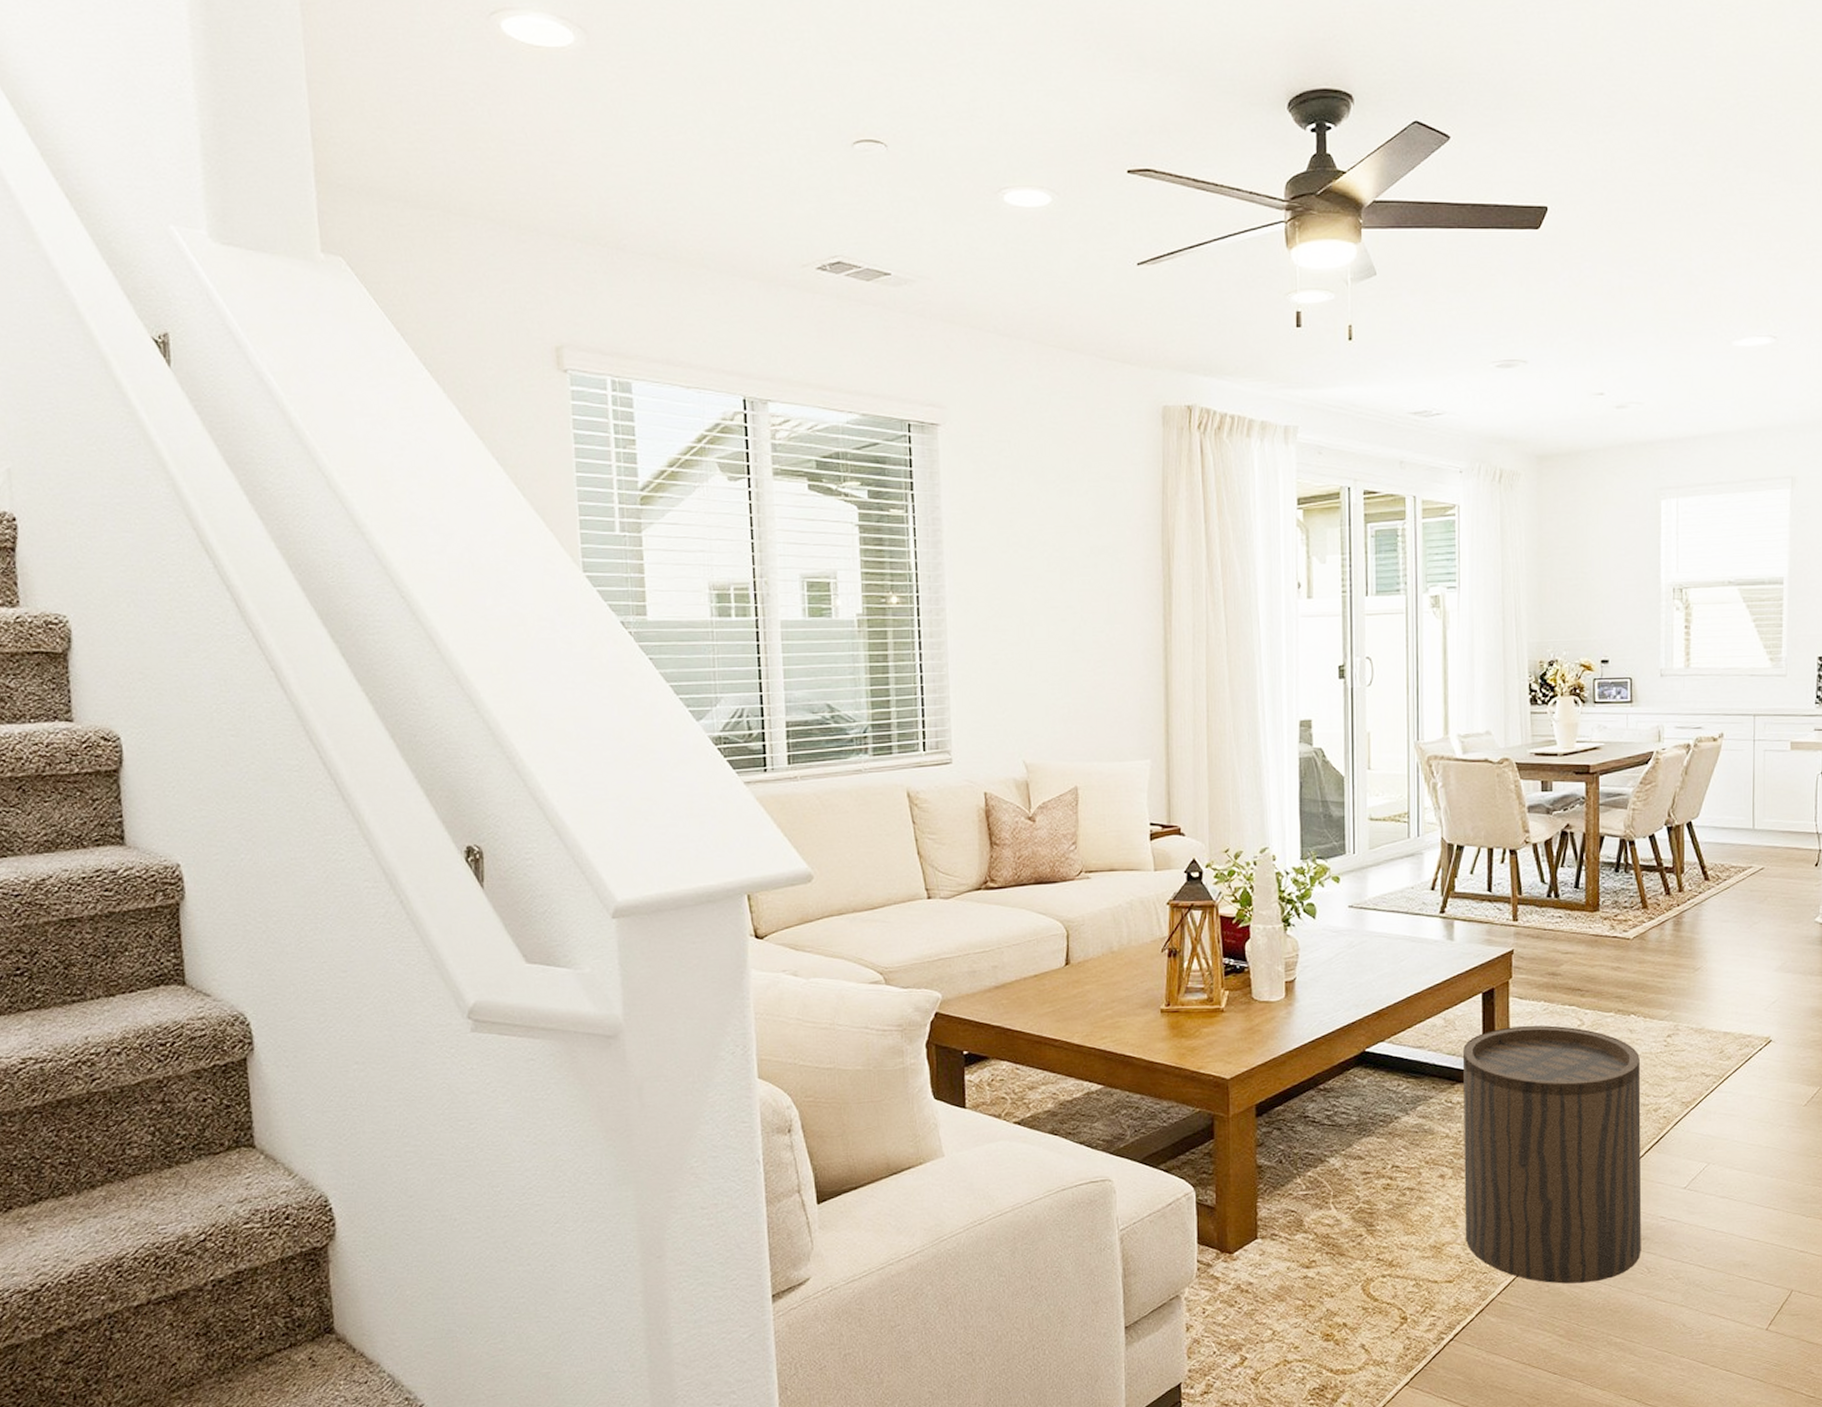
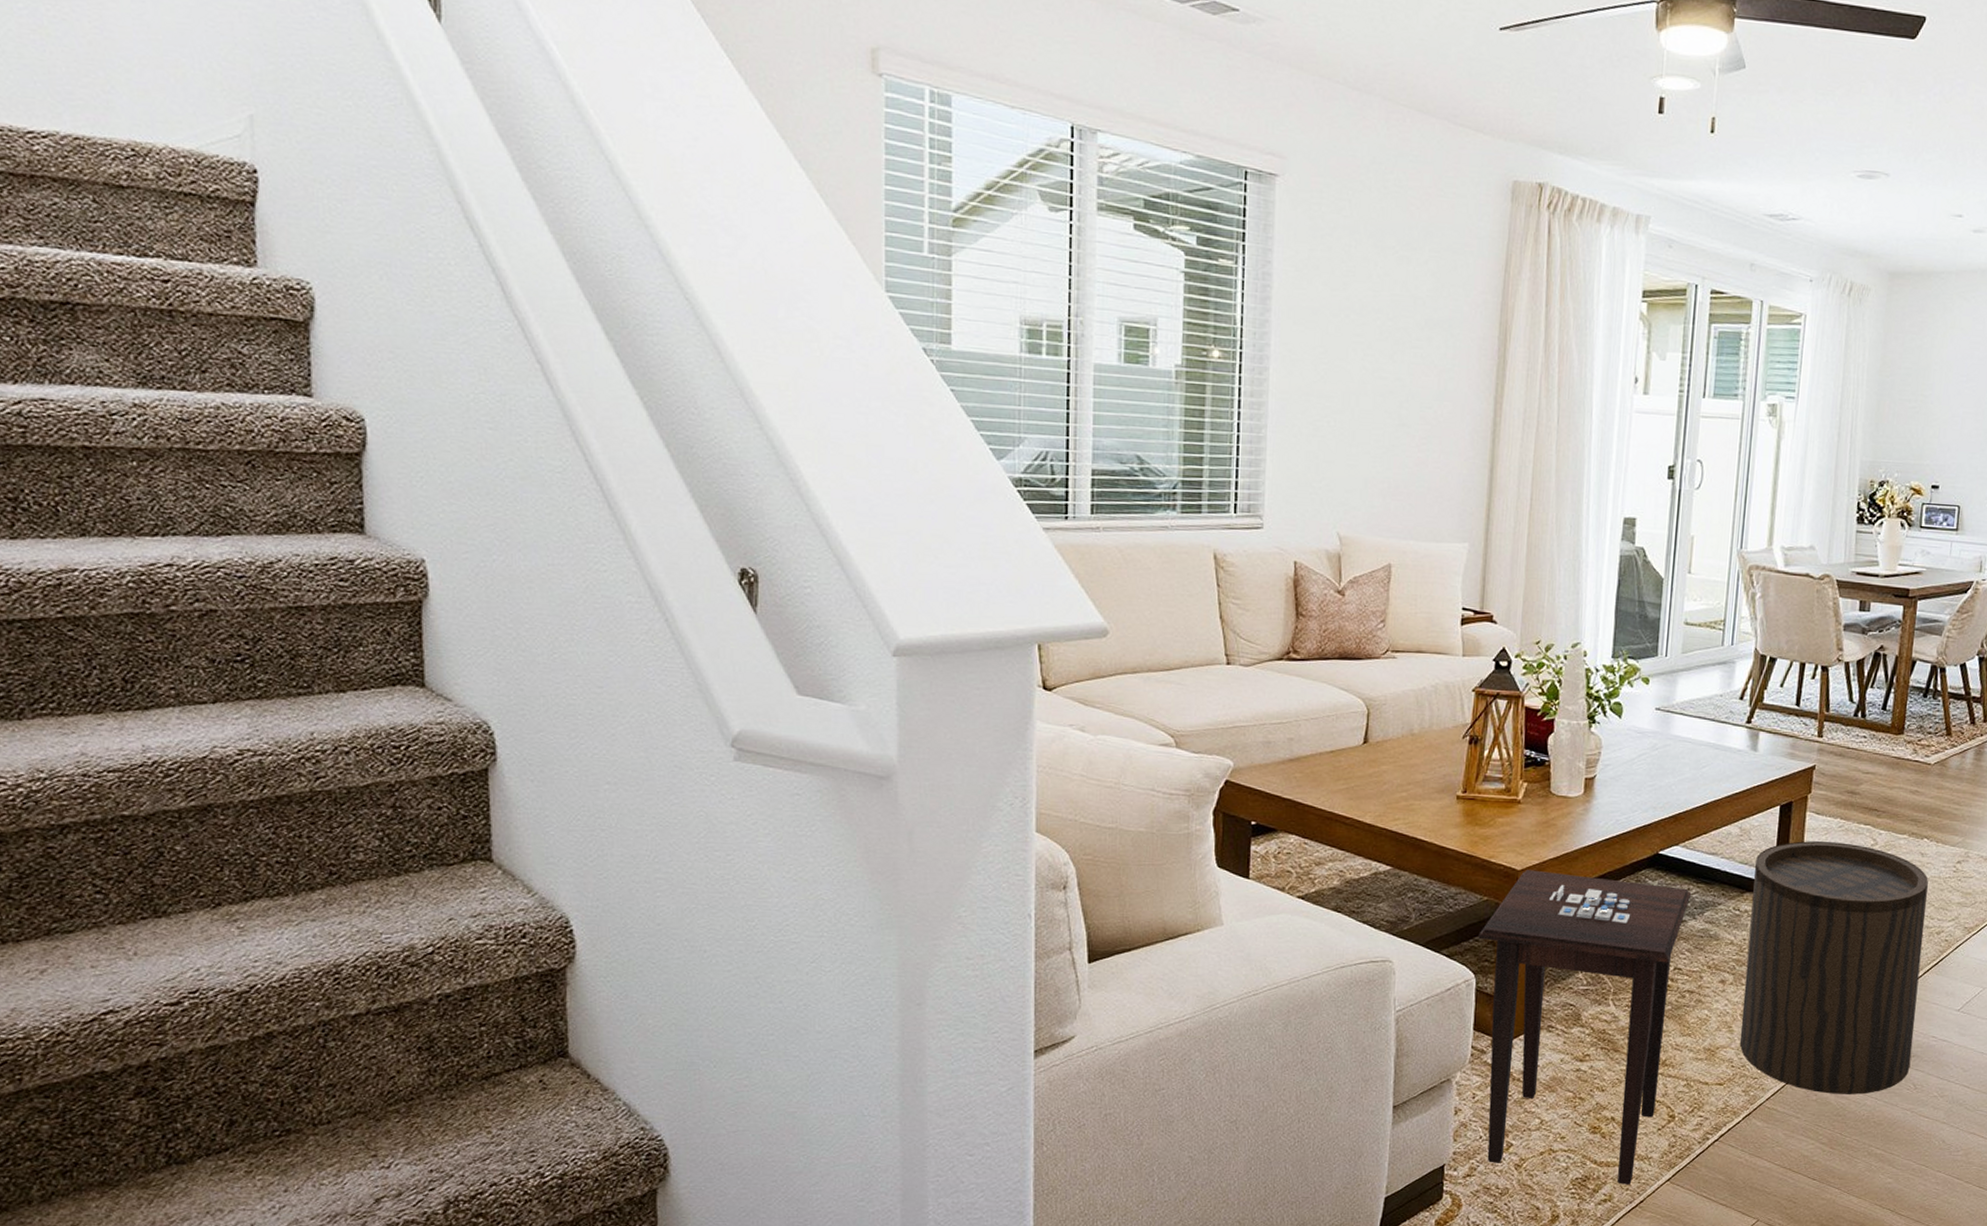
side table: none [1194,1077,1402,1392] -> present [1478,869,1692,1184]

